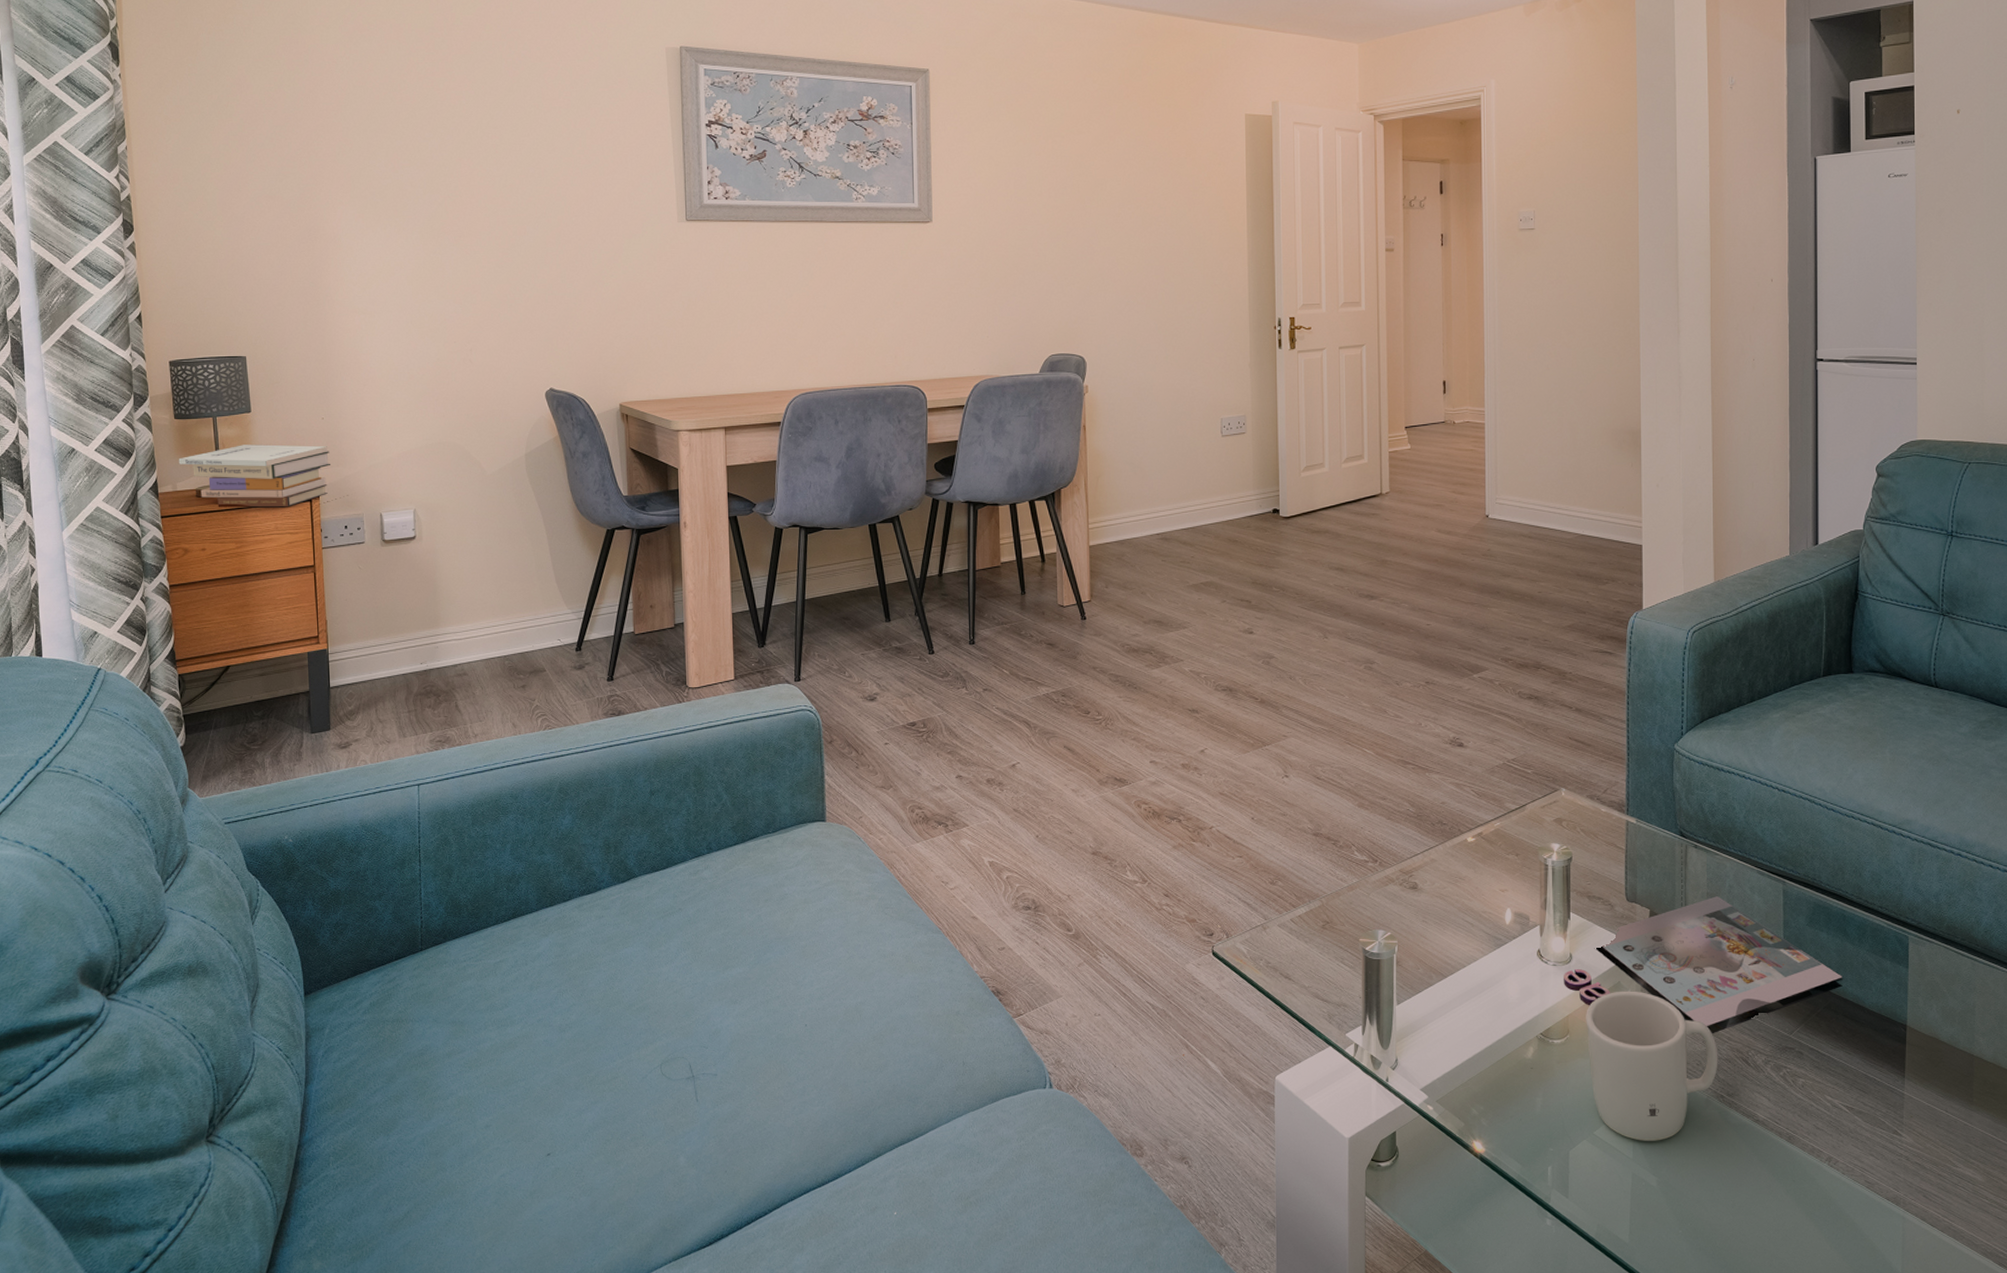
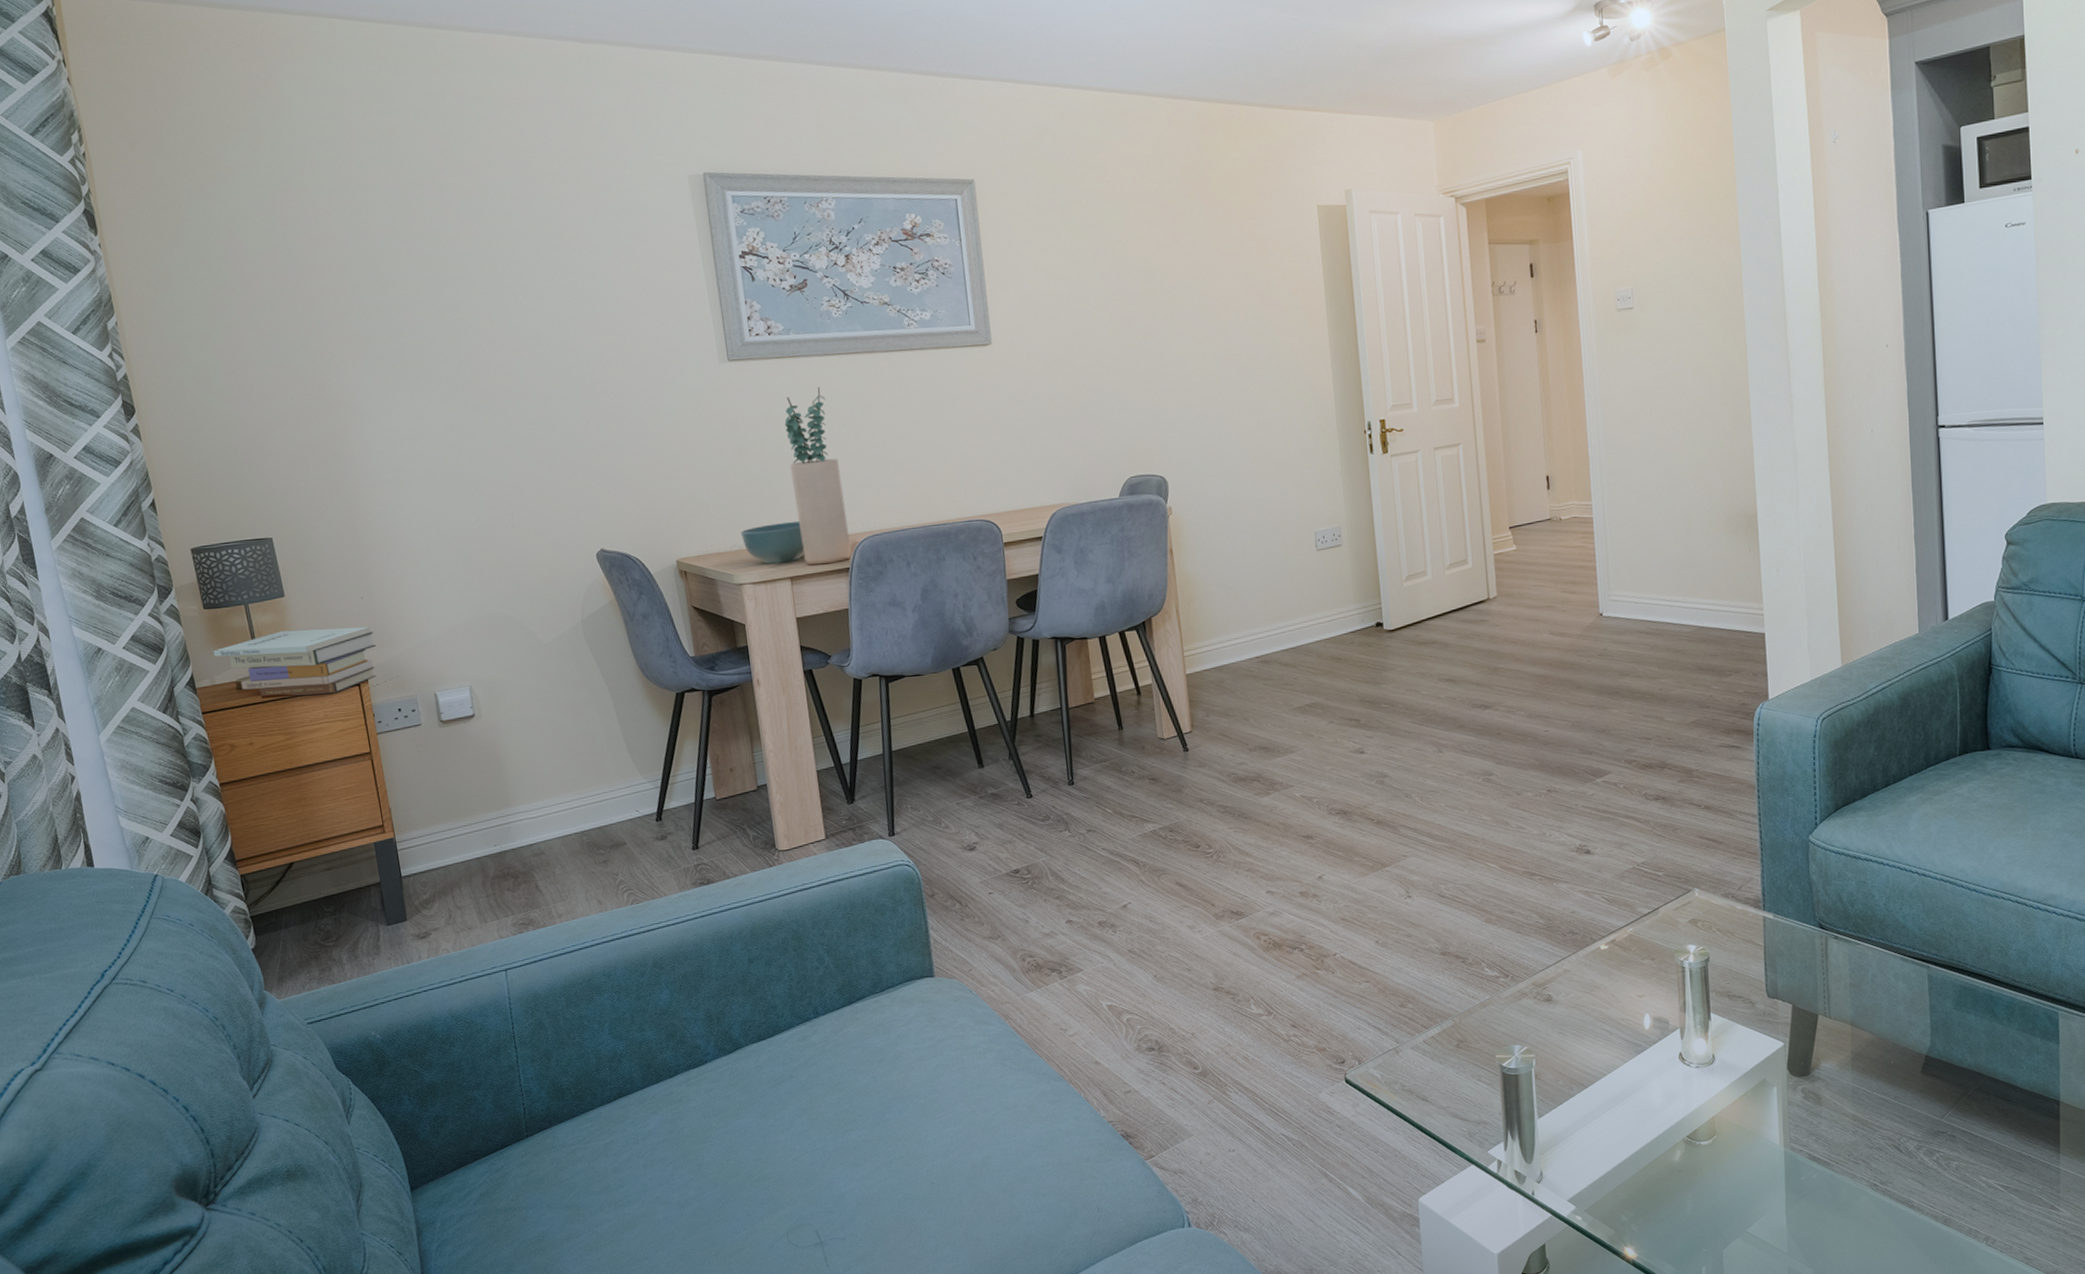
bowl: none [682,374,740,413] -> present [740,521,804,564]
vase: none [733,250,784,417] -> present [784,386,852,566]
magazine: present [1564,896,1843,1034] -> none [1707,986,1993,1124]
mug: present [1586,991,1718,1141] -> none [1732,1086,1870,1235]

